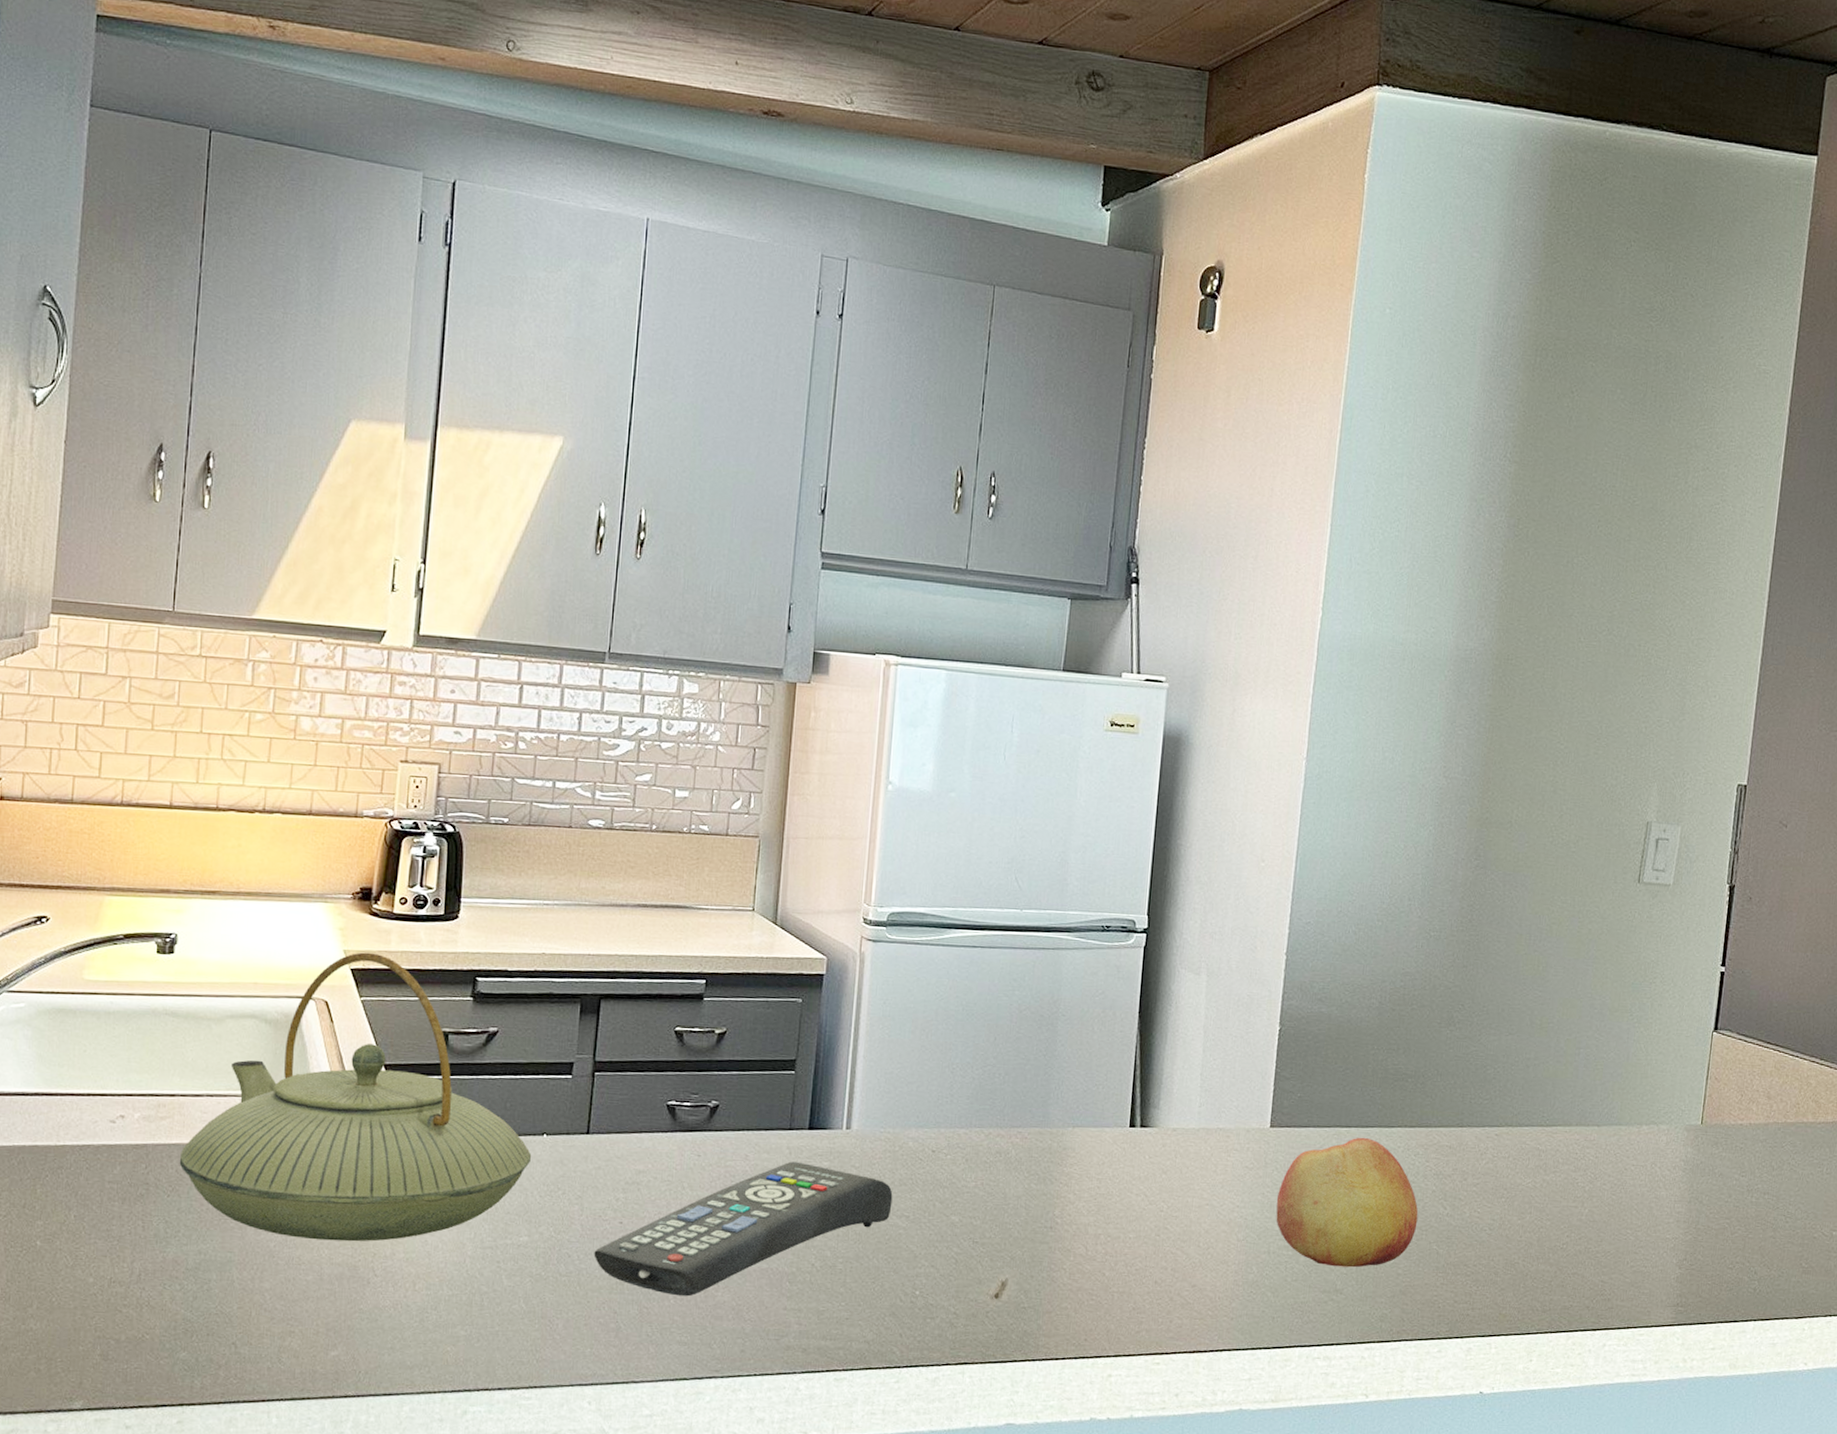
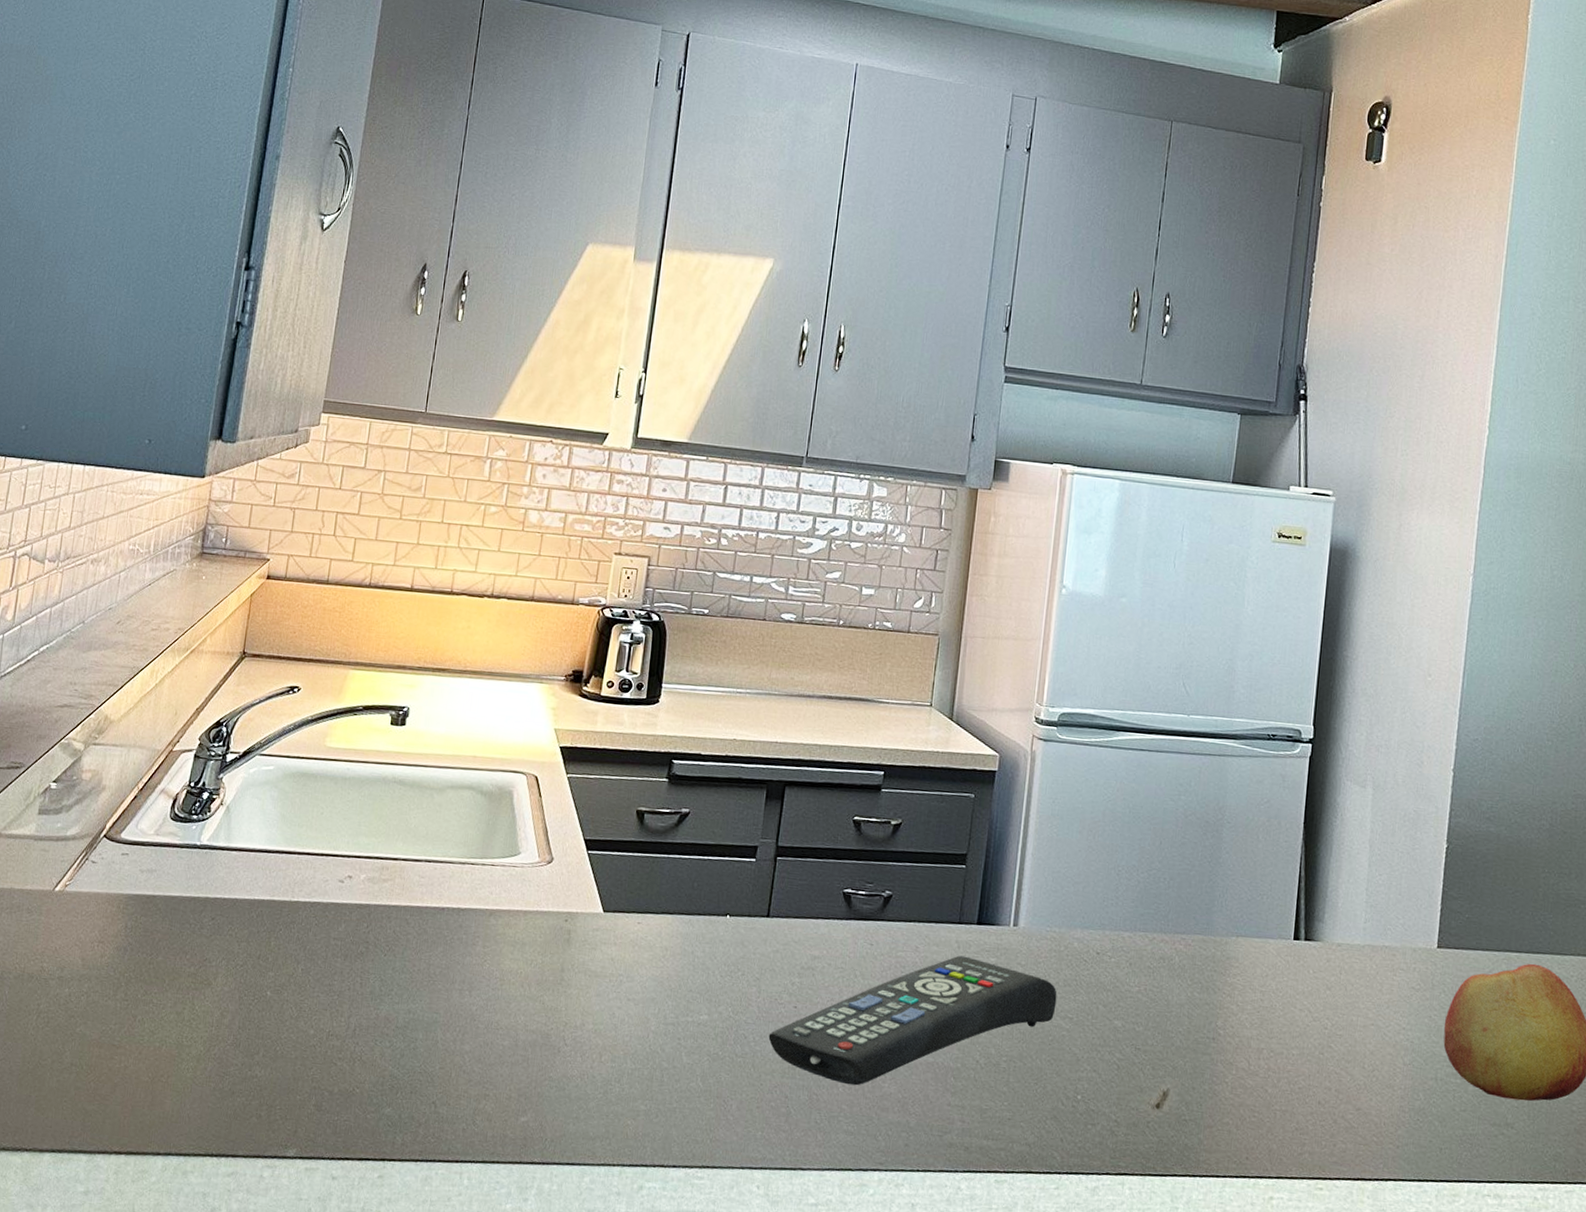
teapot: present [179,952,532,1242] -> none [396,731,715,1011]

